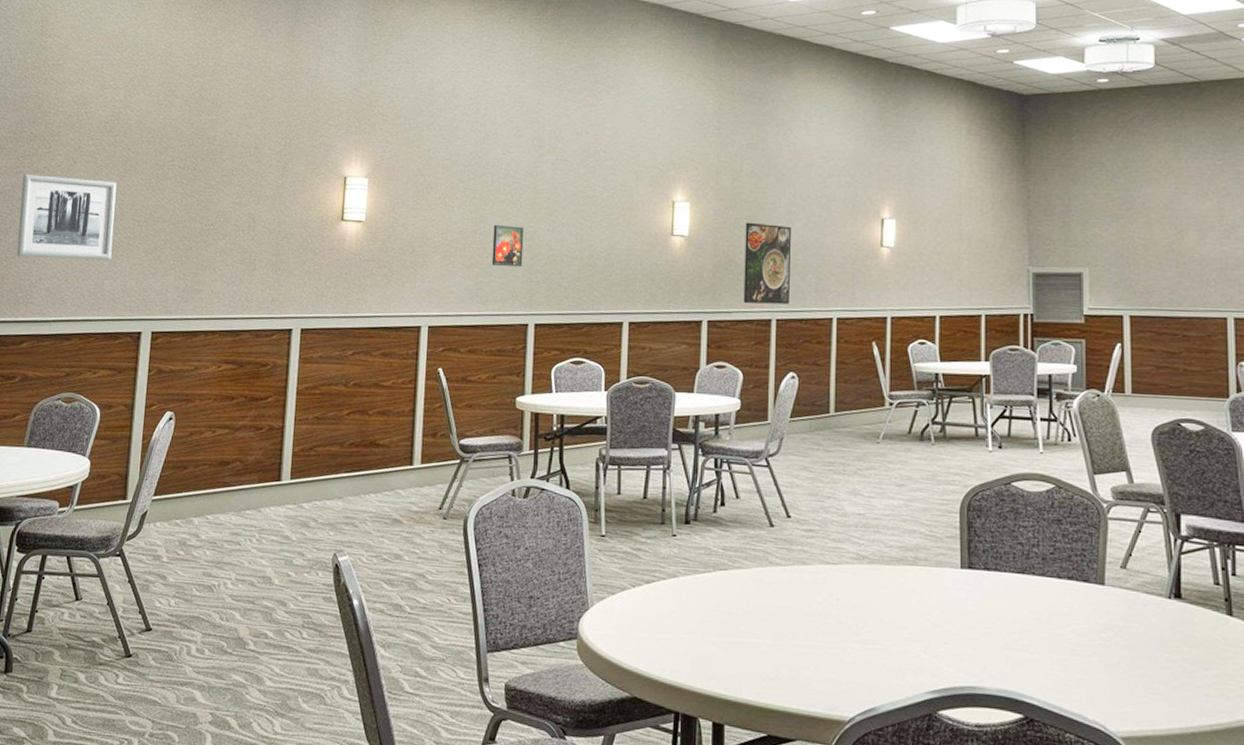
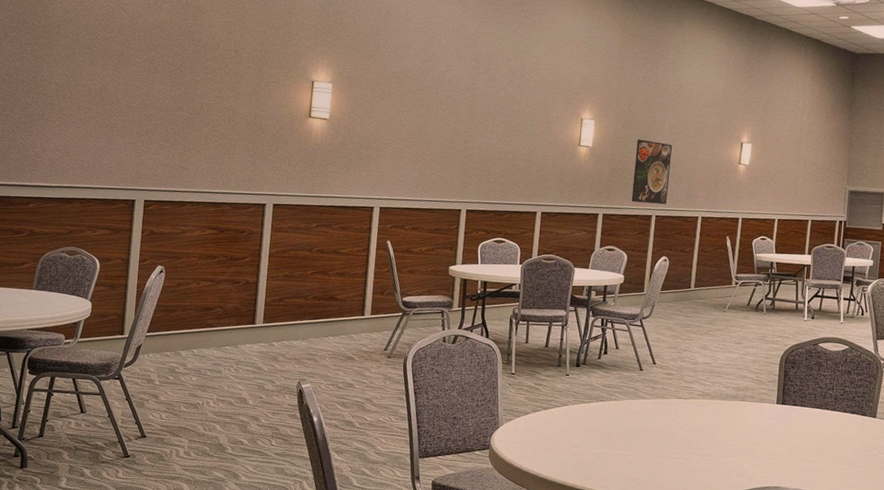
wall art: present [16,173,117,260] -> none [21,59,112,138]
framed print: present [491,224,525,268] -> none [433,128,461,164]

